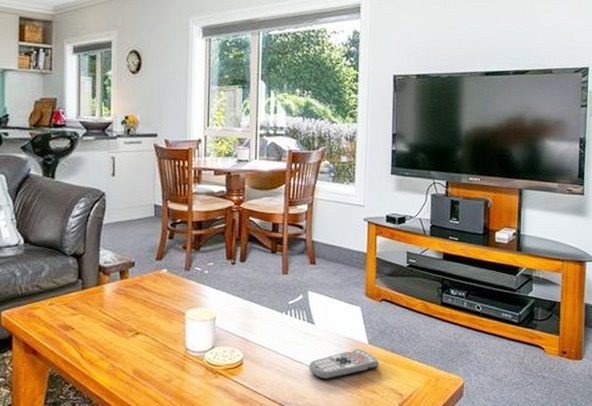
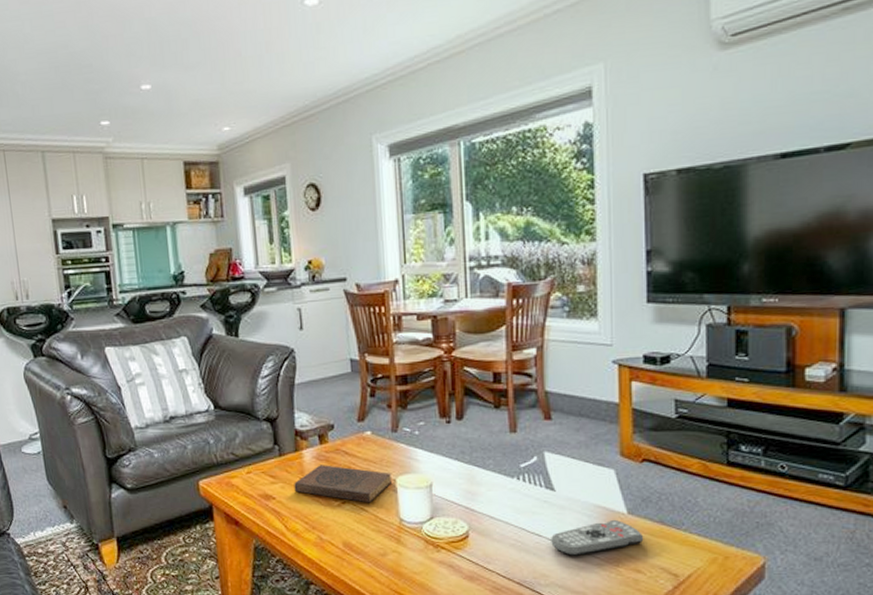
book: none [93,298,182,334] -> present [294,465,393,503]

